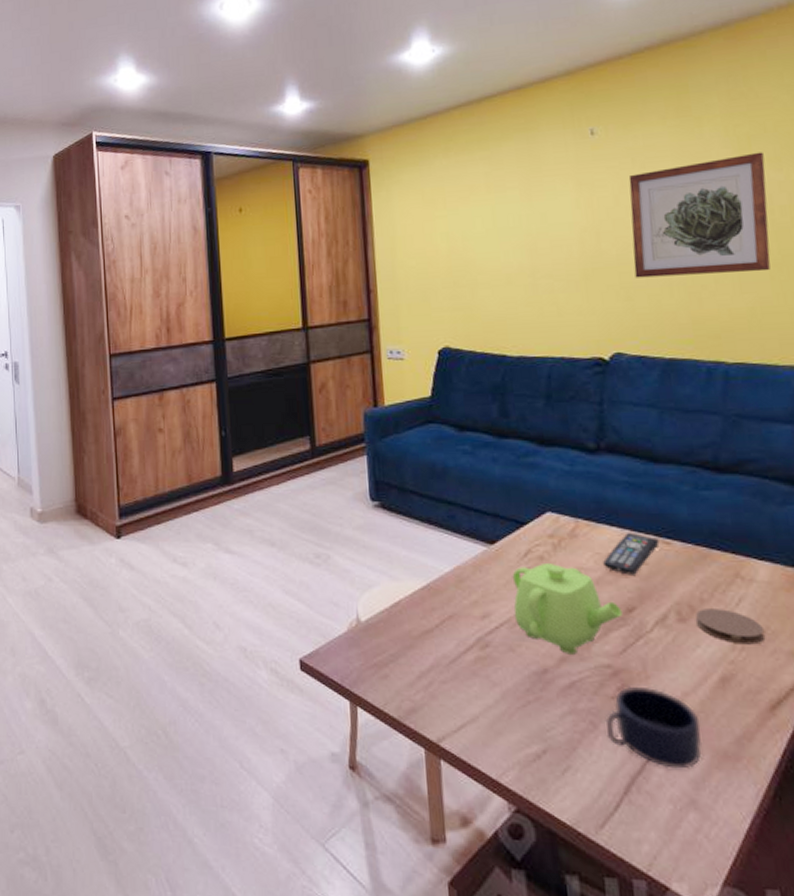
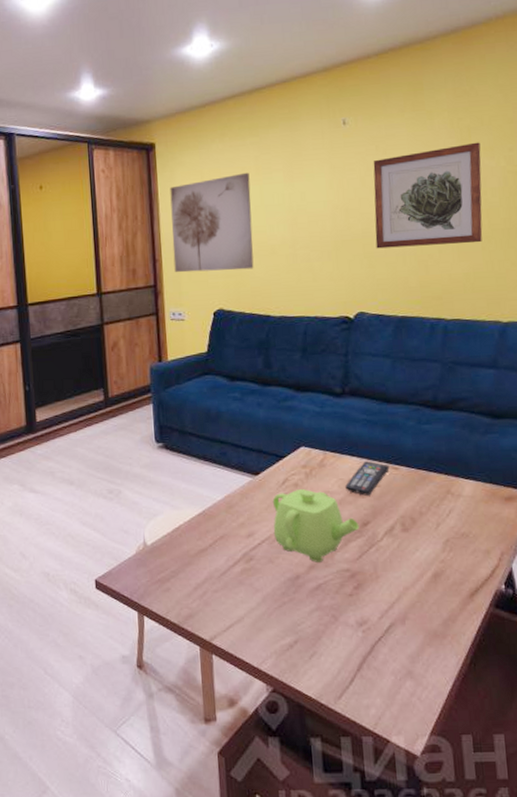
wall art: none [386,191,486,305] -> present [170,172,254,273]
mug: present [605,686,703,770] -> none [344,585,418,648]
coaster: present [695,609,765,645] -> none [415,519,468,547]

